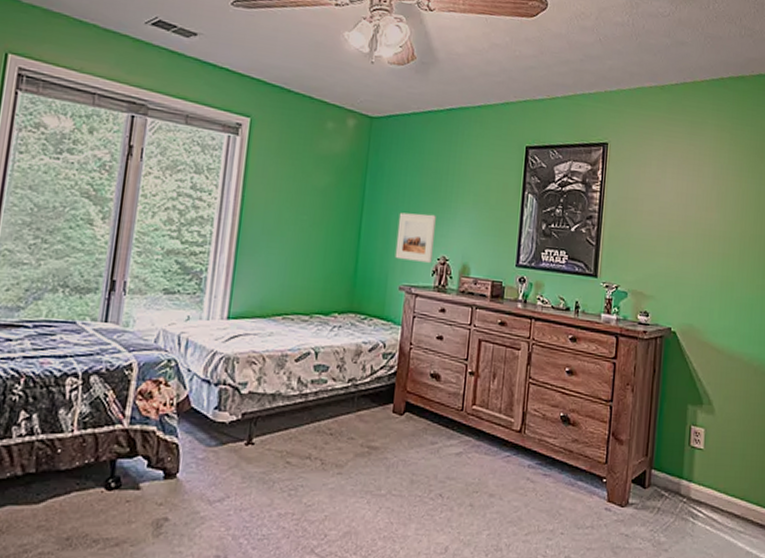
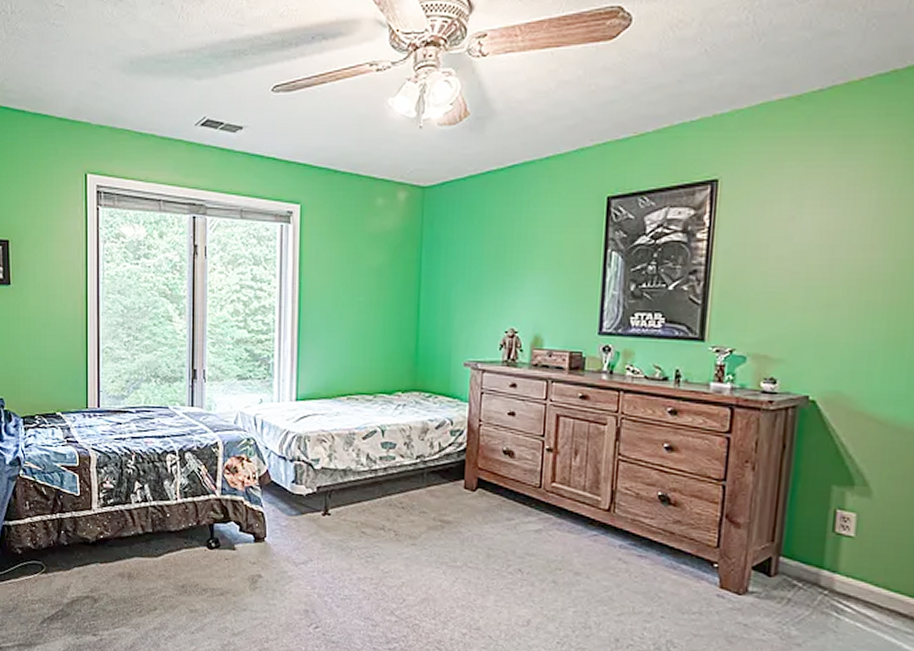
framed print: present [394,212,436,263] -> none [457,284,501,336]

